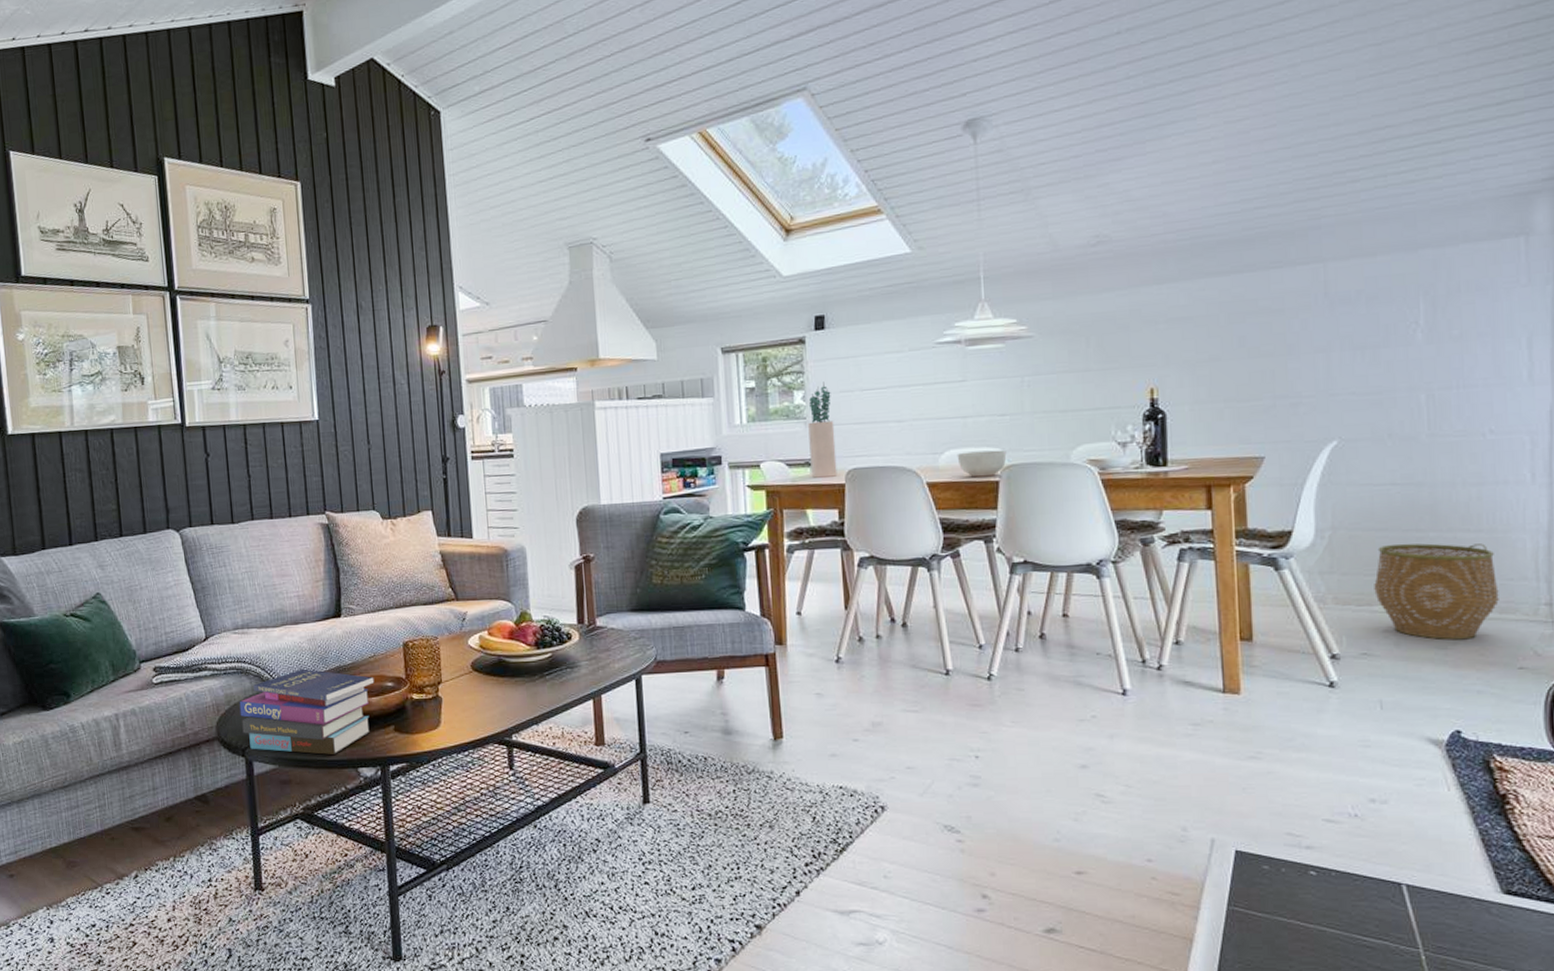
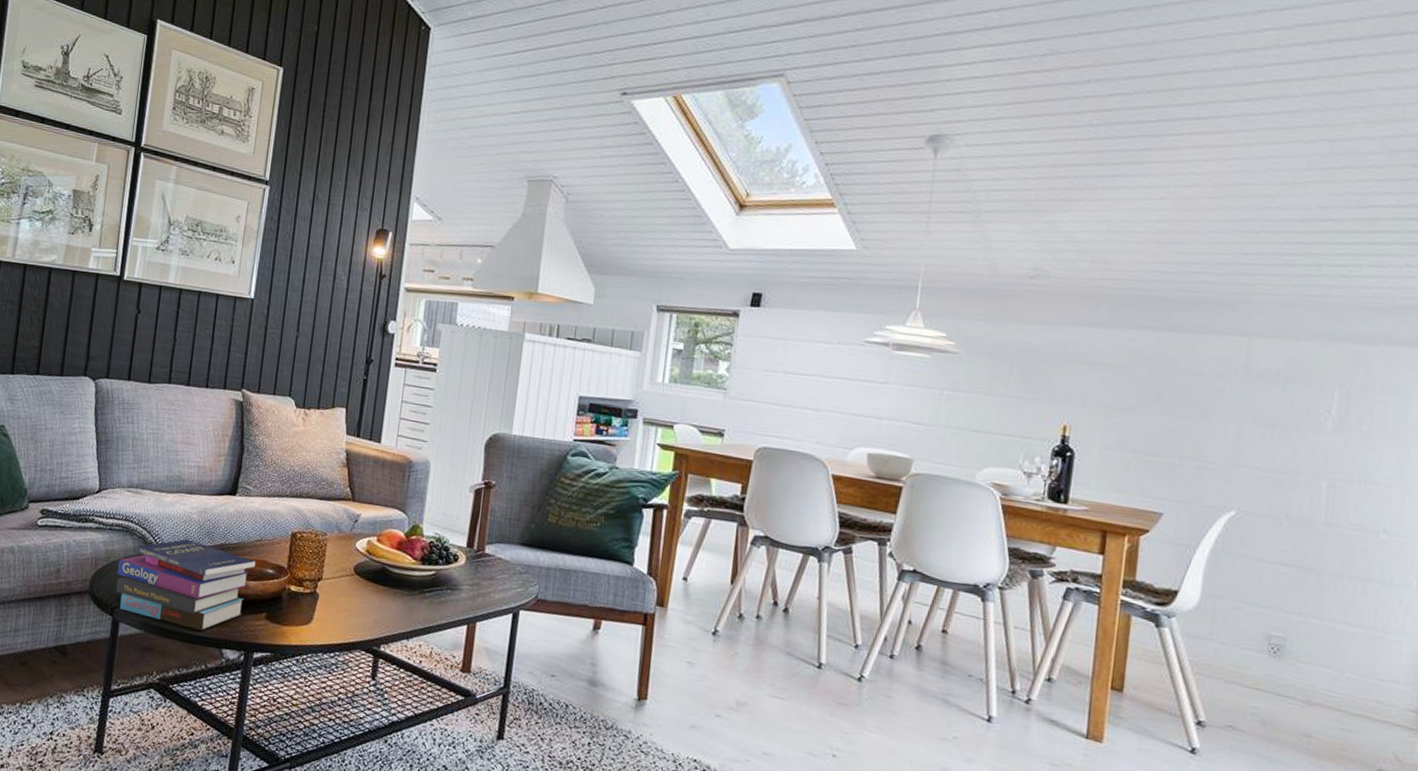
vase: present [808,381,837,479] -> none [722,357,755,452]
basket: present [1374,543,1499,640] -> none [1248,622,1370,732]

